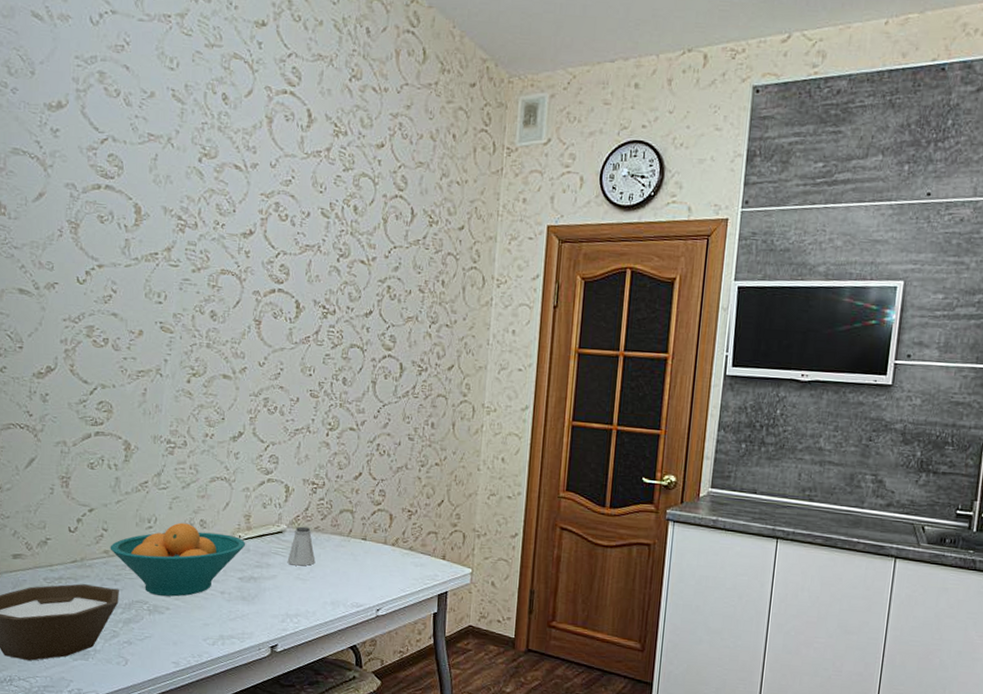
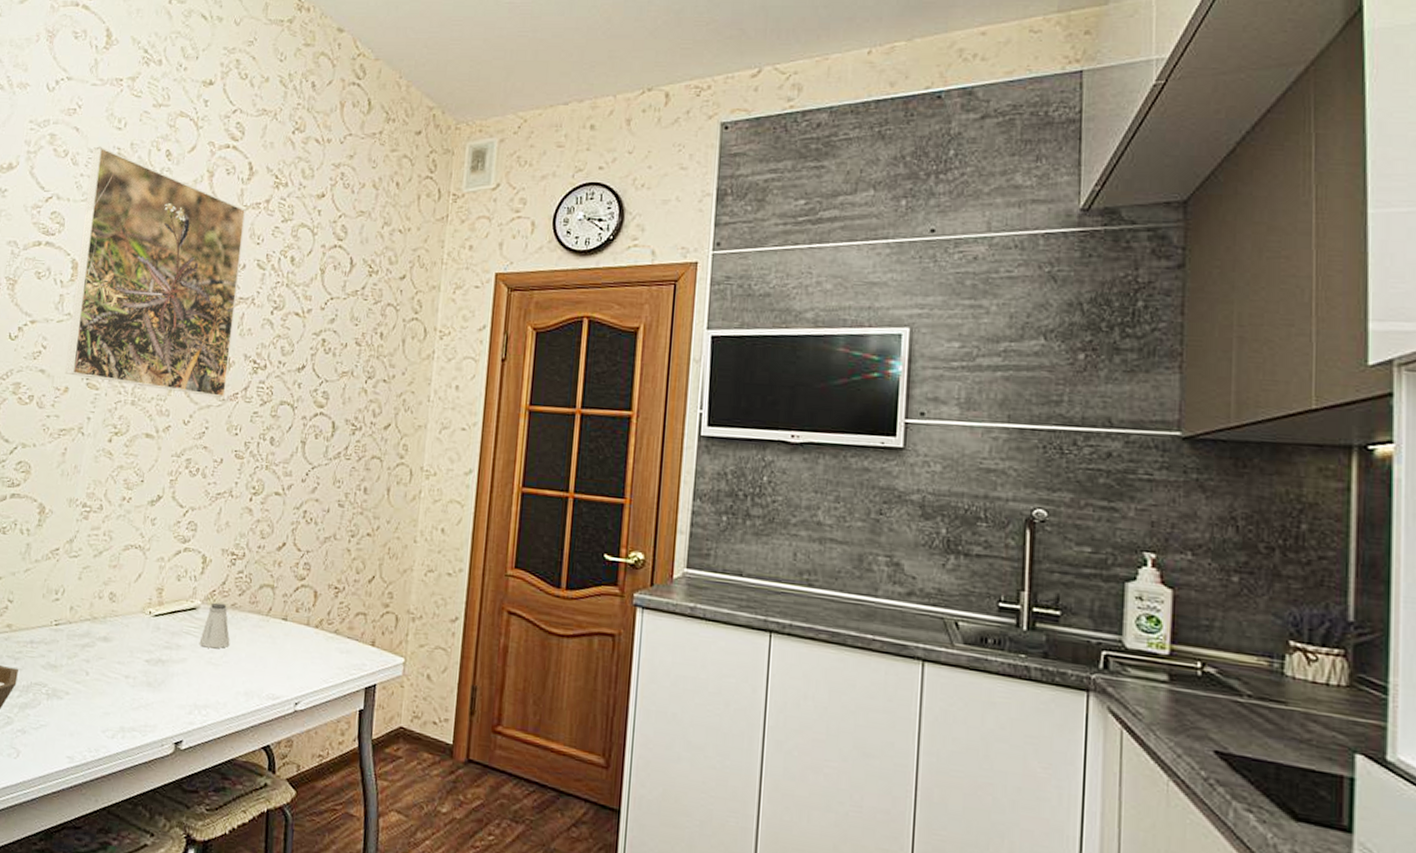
fruit bowl: present [110,522,246,597] -> none [13,595,156,680]
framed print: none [138,87,308,341] -> present [65,146,246,398]

